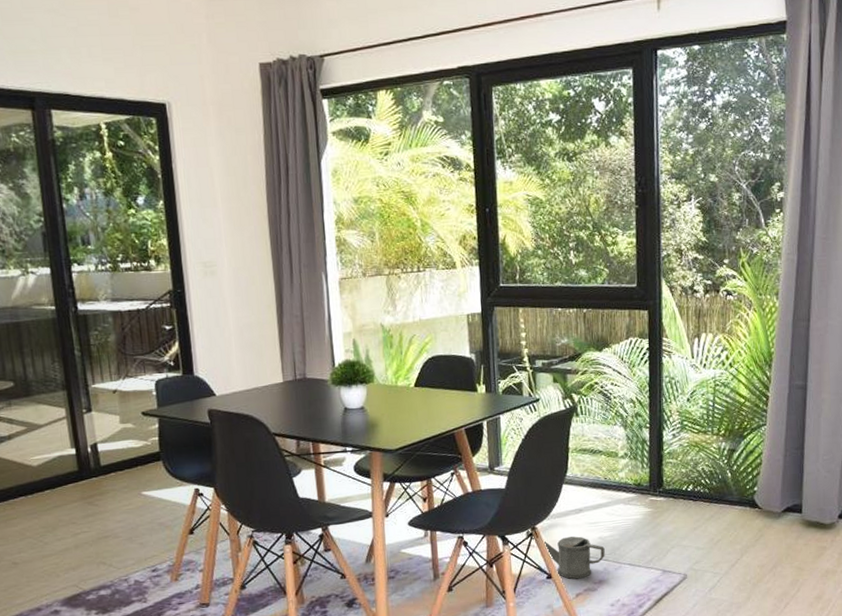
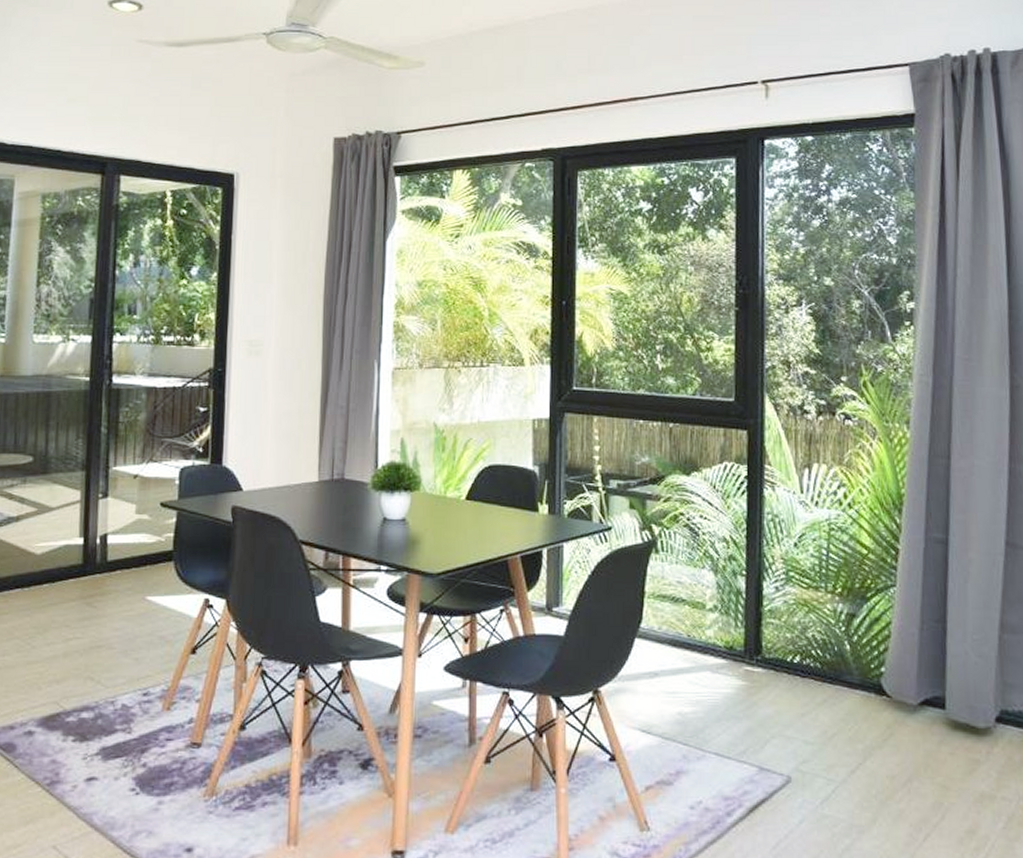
watering can: present [525,528,605,579] -> none [586,690,685,766]

